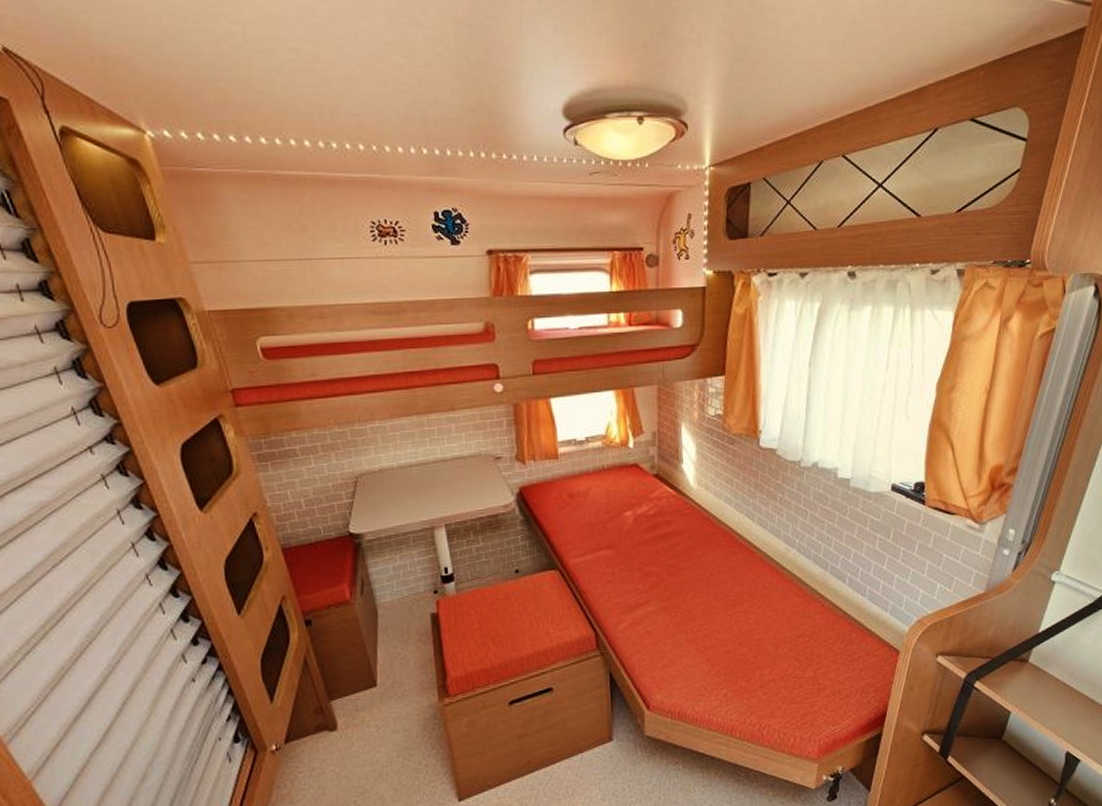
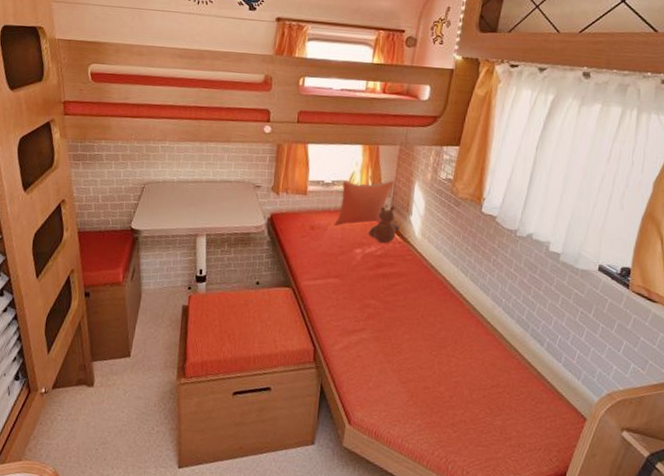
pillow: none [595,426,659,489] -> present [334,180,395,226]
teddy bear: none [636,456,673,501] -> present [368,206,401,244]

